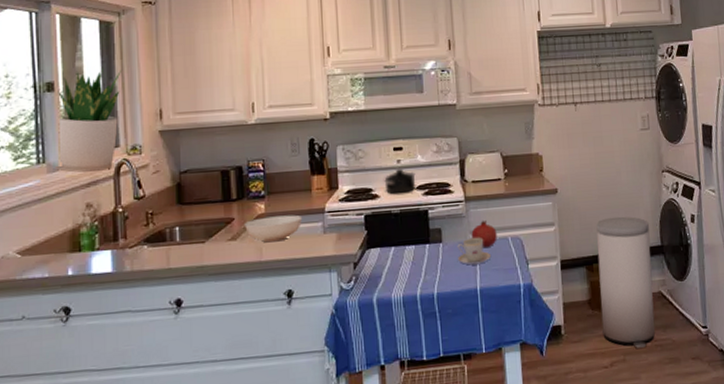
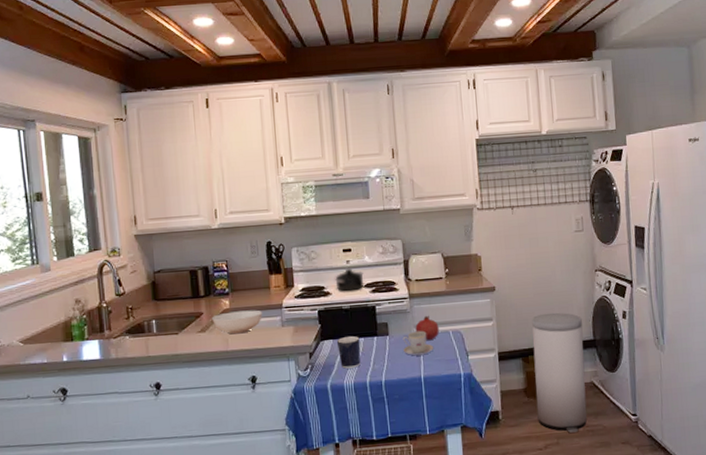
planter: present [56,69,121,173] -> none [46,180,99,273]
mug: none [384,243,411,281] -> present [336,335,361,369]

